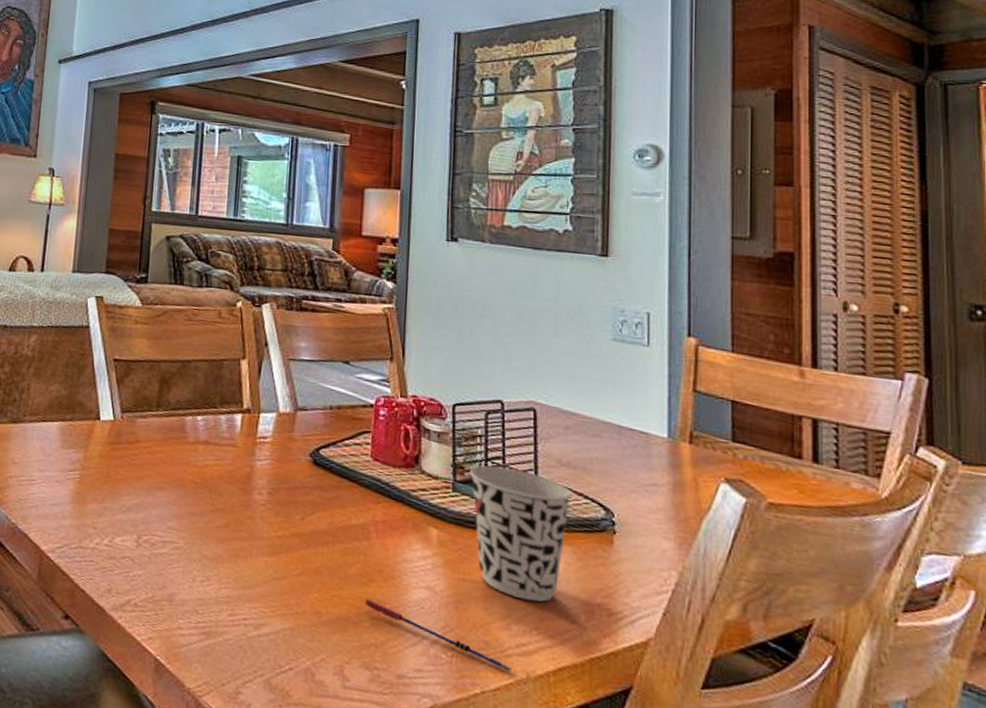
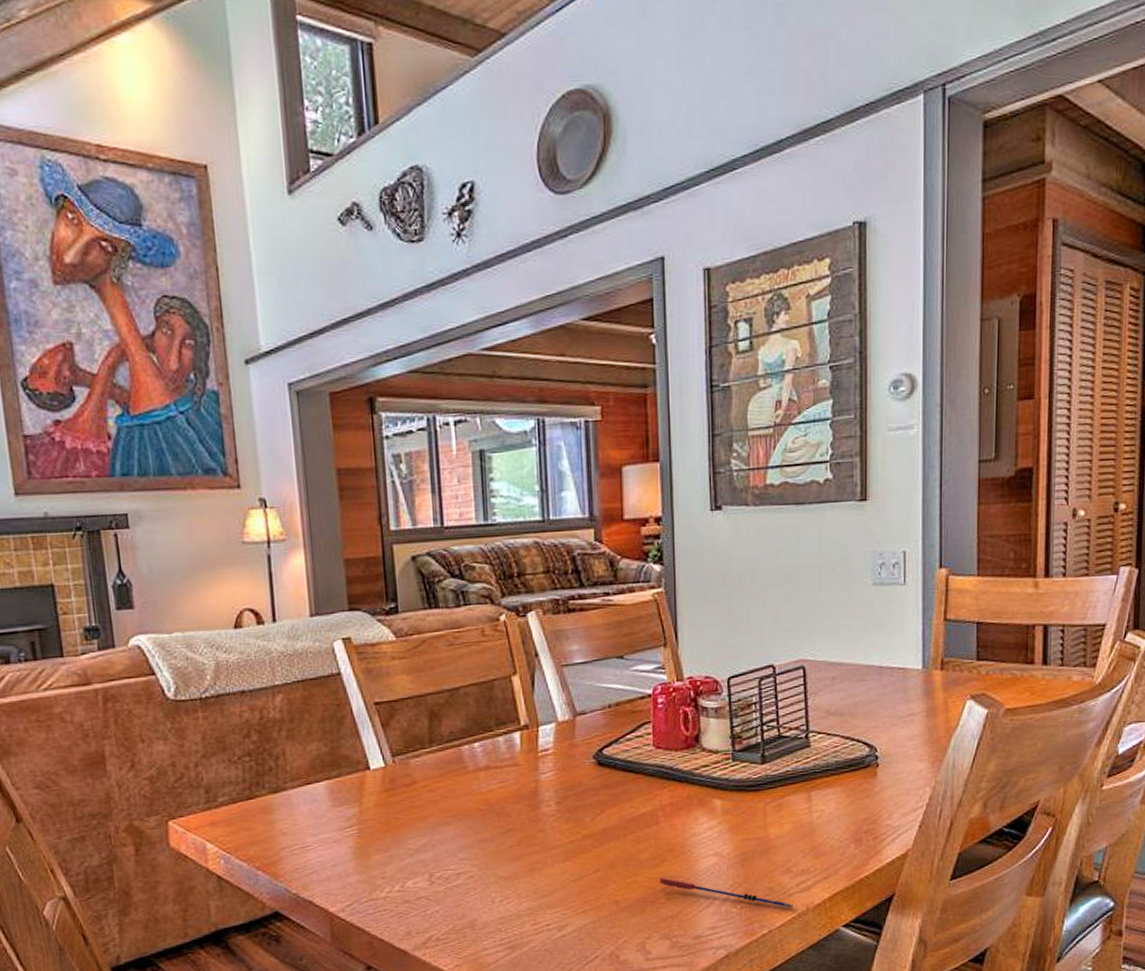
cup: present [469,465,573,602] -> none [746,727,841,844]

